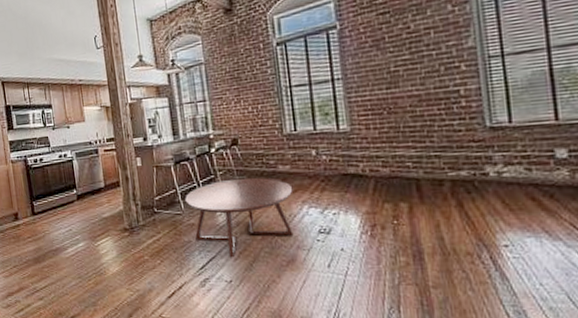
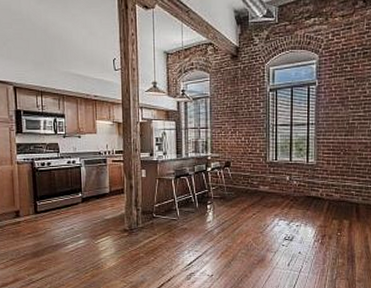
coffee table: present [185,177,294,258] -> none [181,193,269,257]

